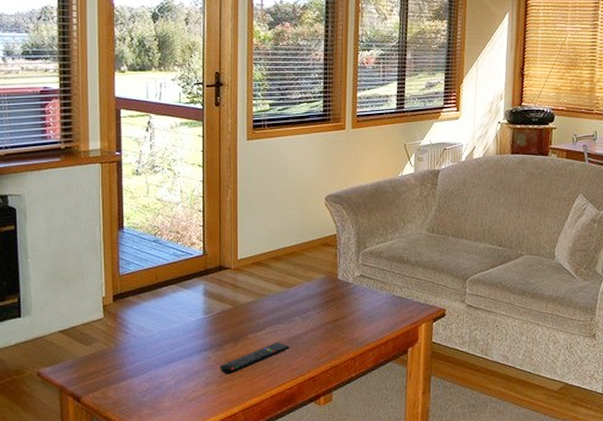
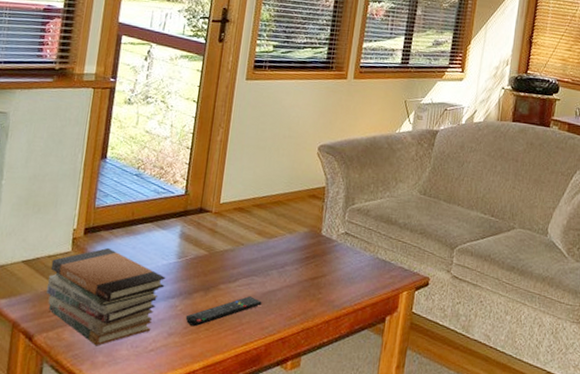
book stack: none [86,311,196,401] -> present [45,247,166,346]

